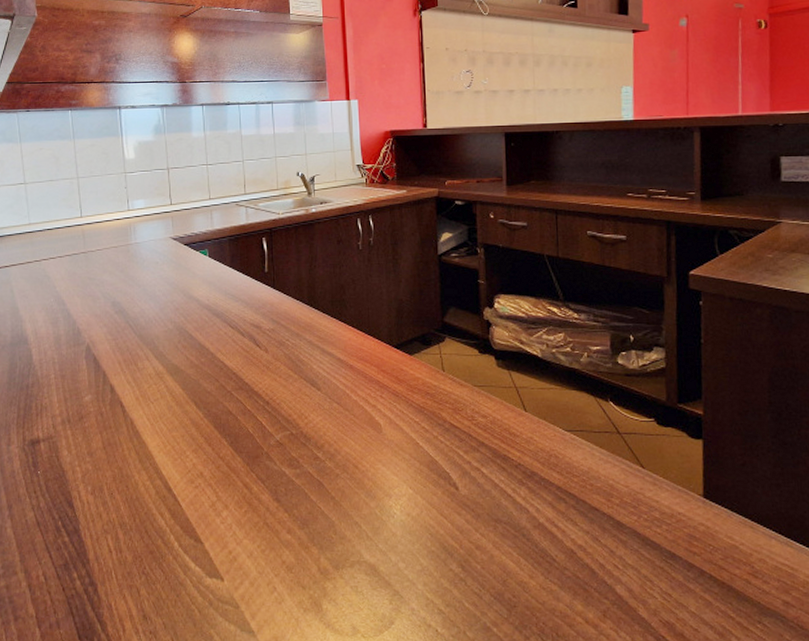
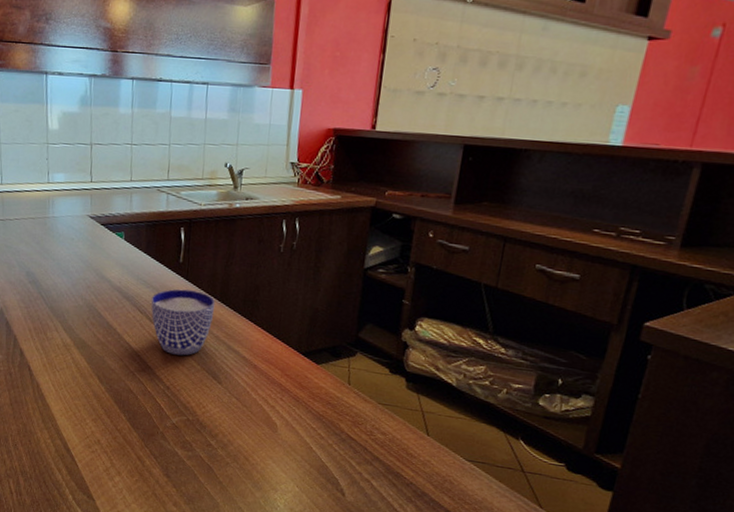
cup: none [241,298,305,367] -> present [151,289,216,356]

